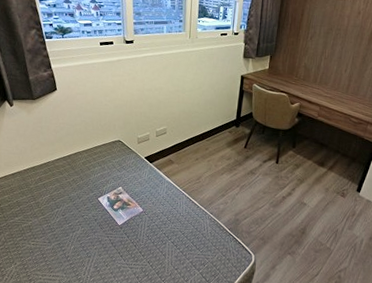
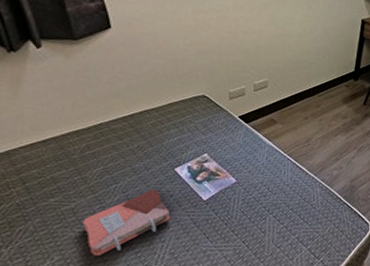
phonebook: none [35,214,95,264] -> present [82,189,171,255]

